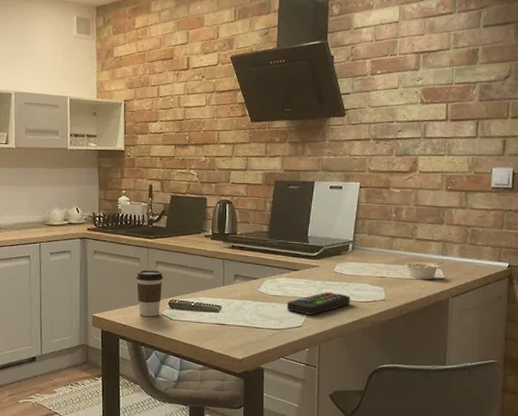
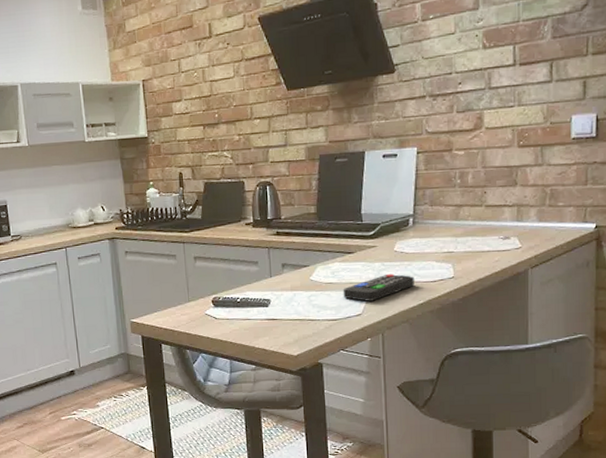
coffee cup: present [136,270,163,317] -> none [173,266,204,318]
legume: present [404,261,445,279] -> none [474,228,521,251]

